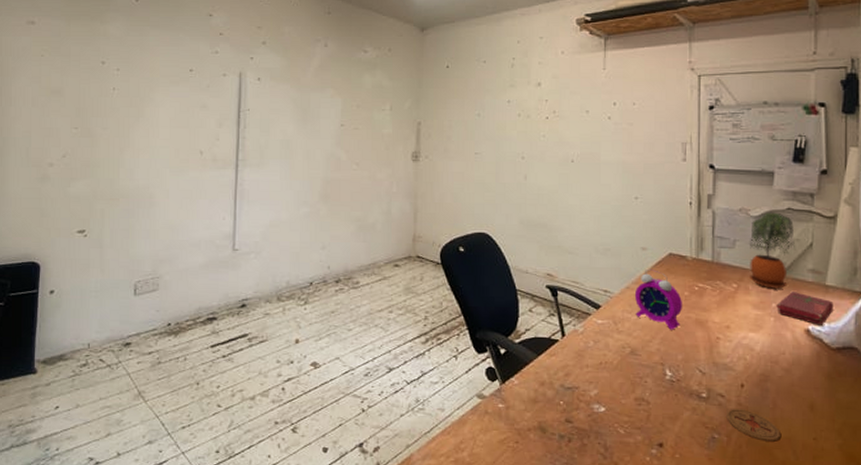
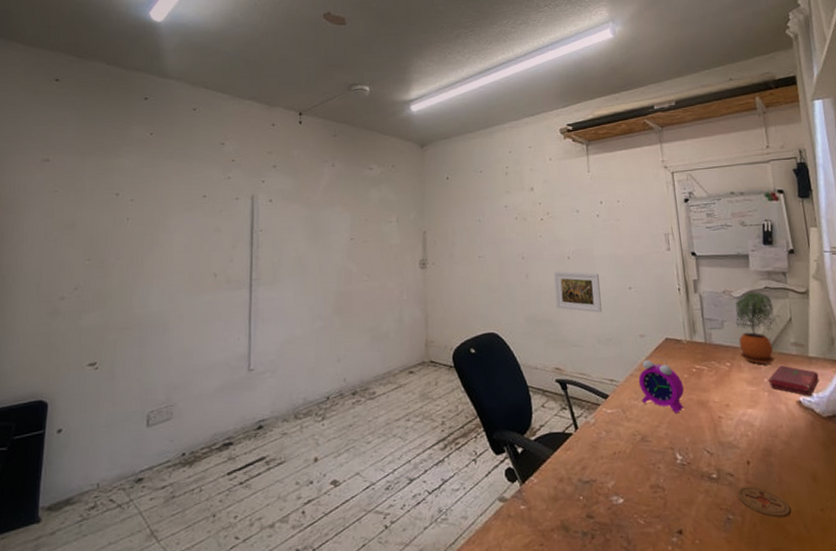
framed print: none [554,174,603,222] -> present [553,271,602,313]

